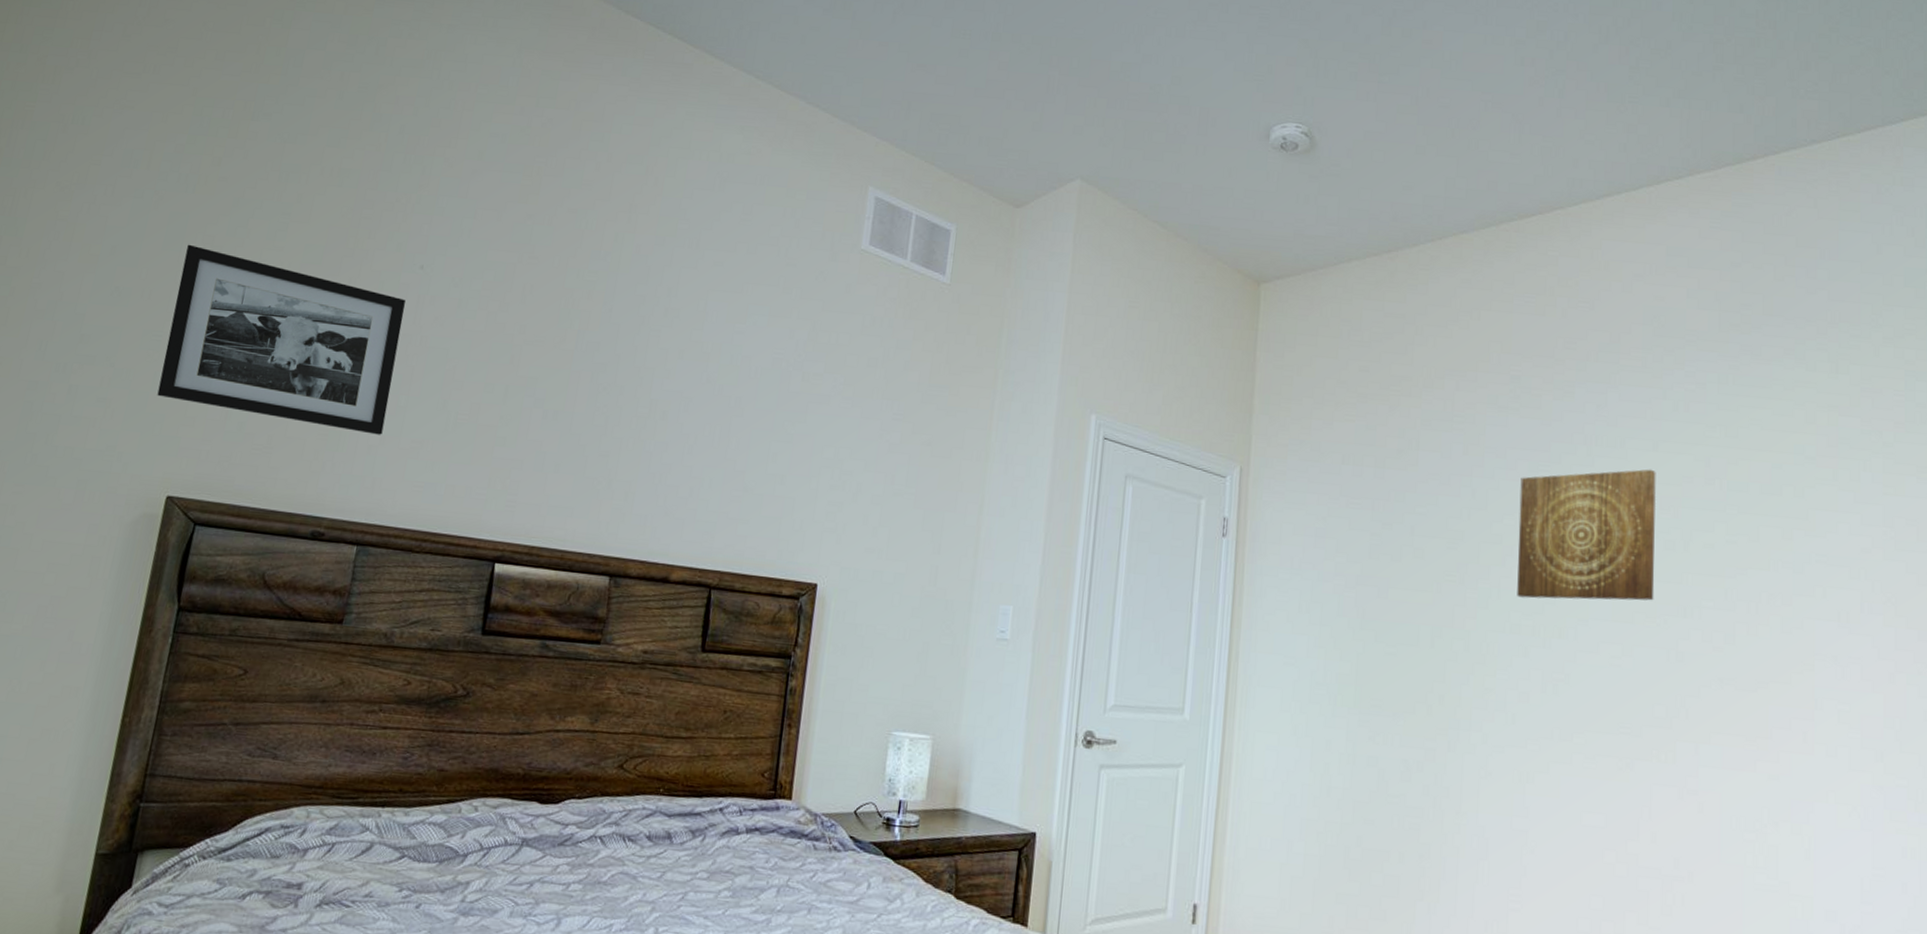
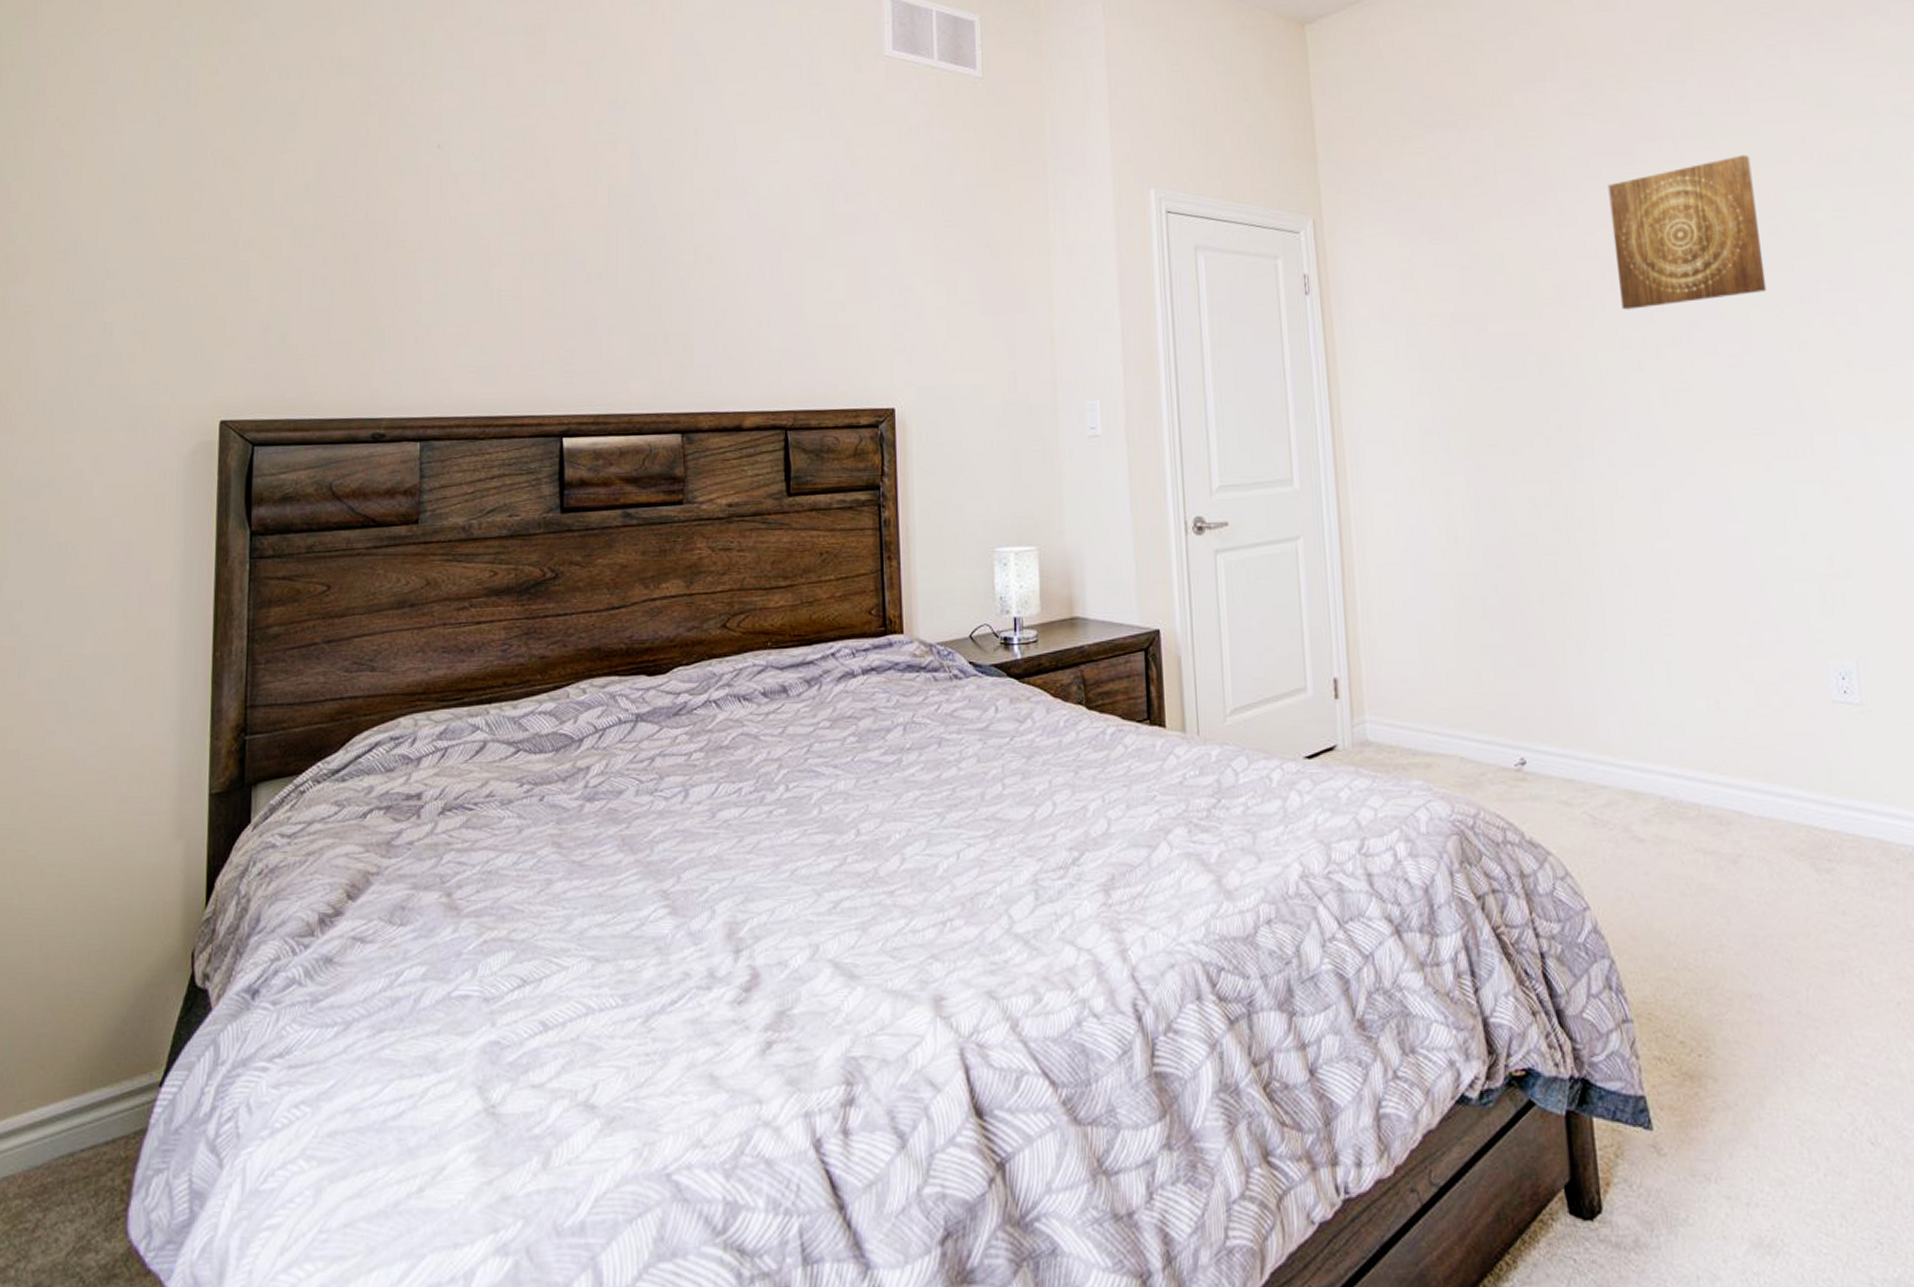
picture frame: present [157,244,406,435] -> none [193,160,429,326]

